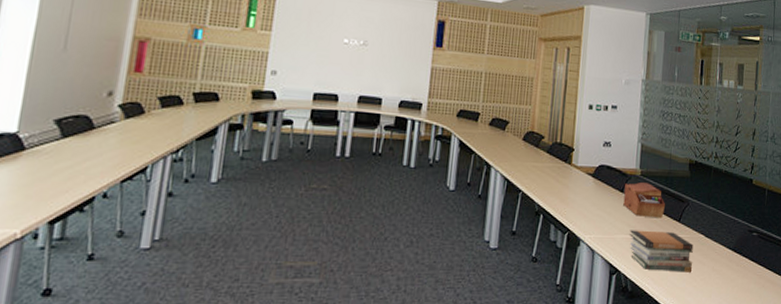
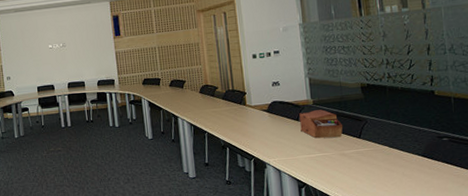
book stack: present [629,230,694,273] -> none [311,147,380,181]

